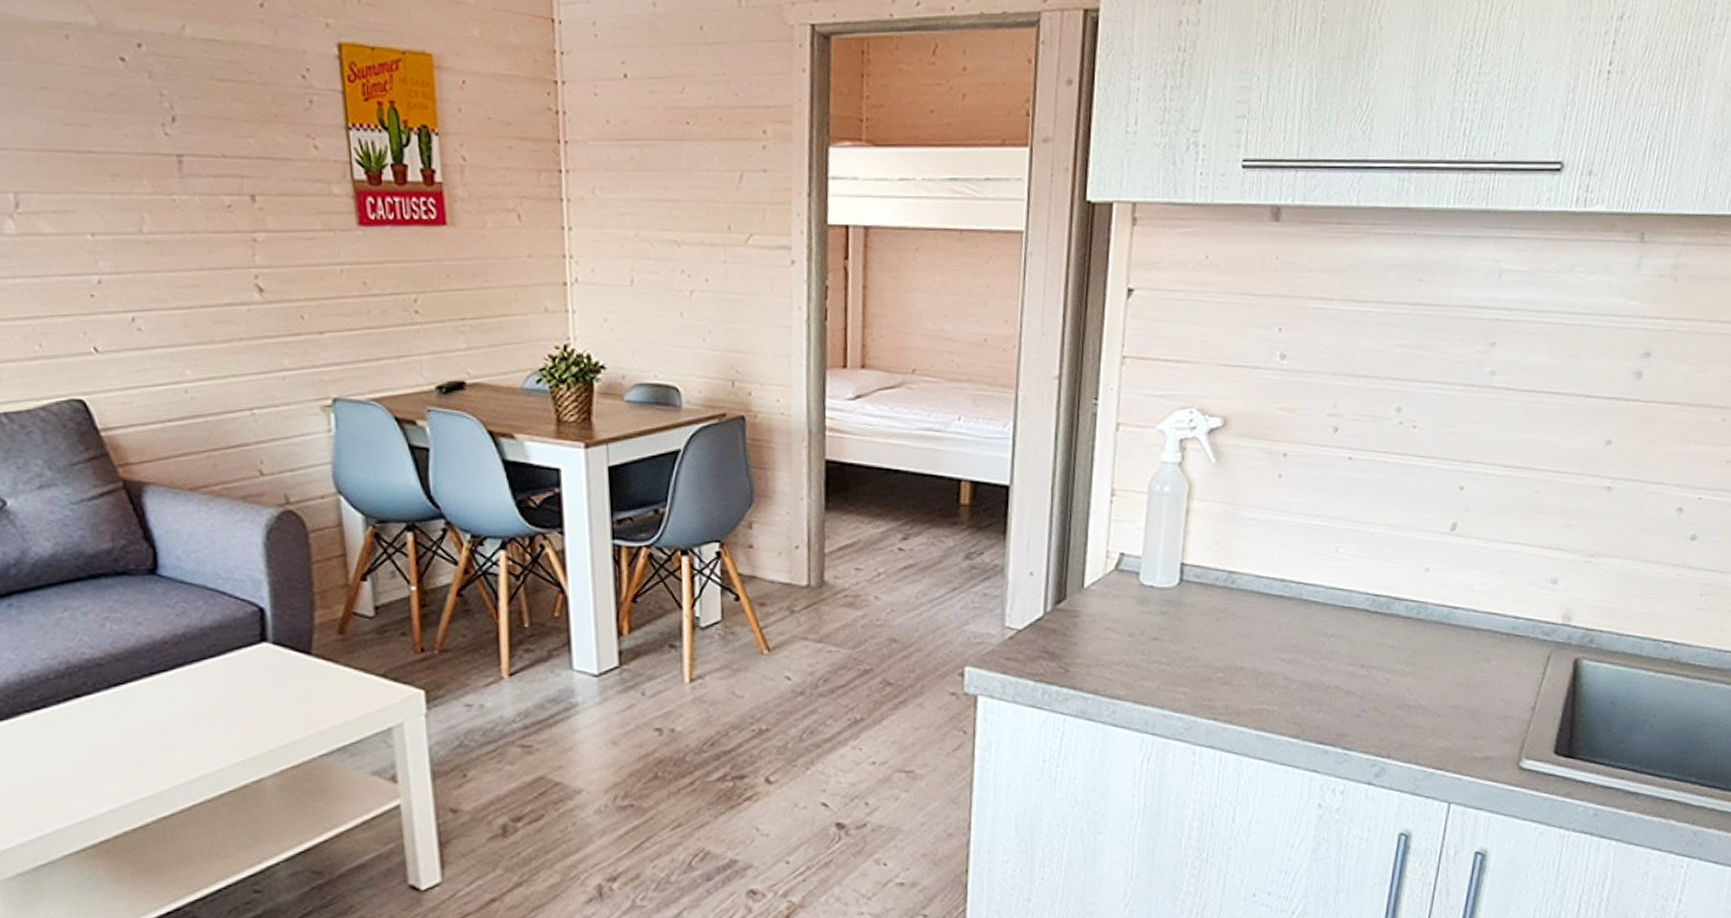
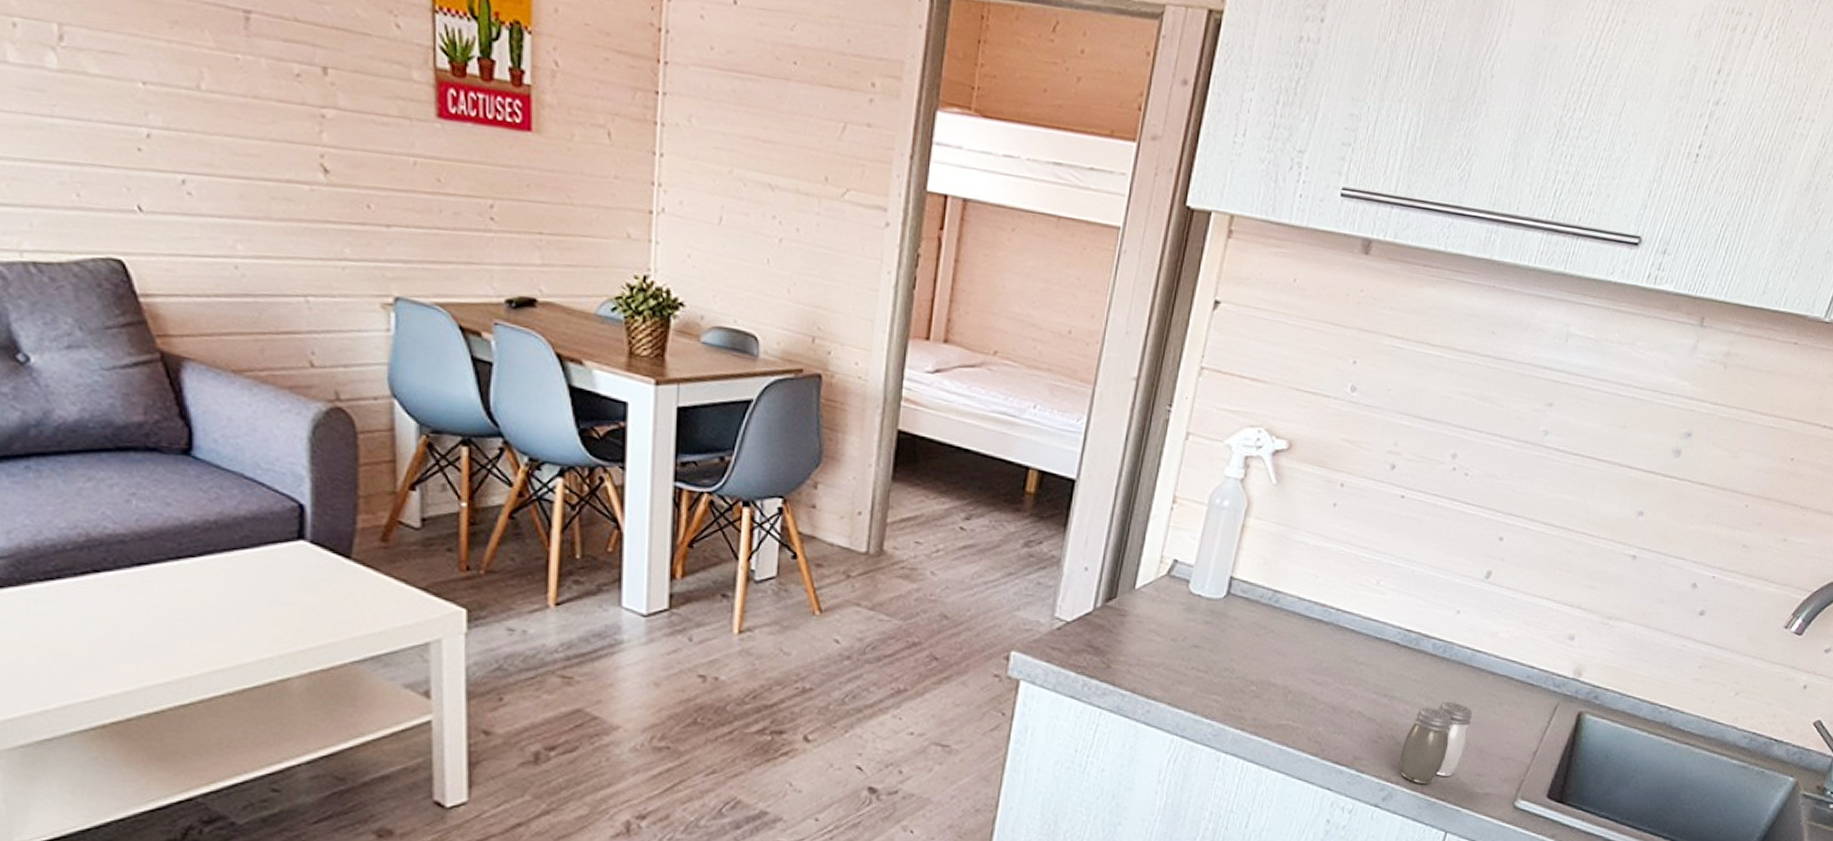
salt and pepper shaker: none [1387,664,1459,755] -> present [1400,701,1473,784]

